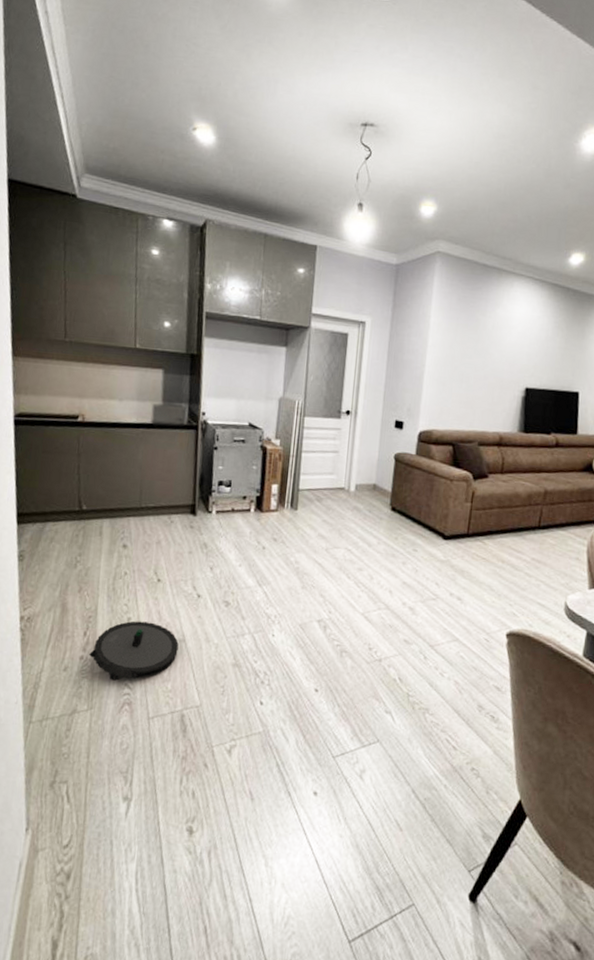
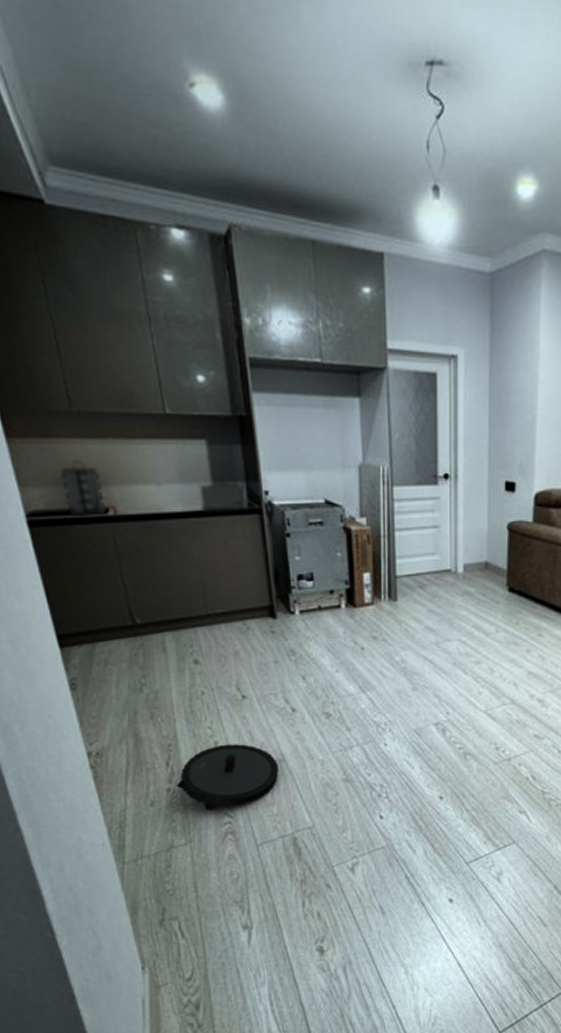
spice rack: none [47,377,78,420] -> present [60,460,107,516]

